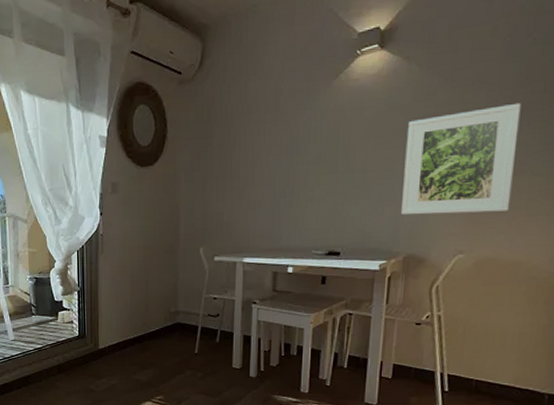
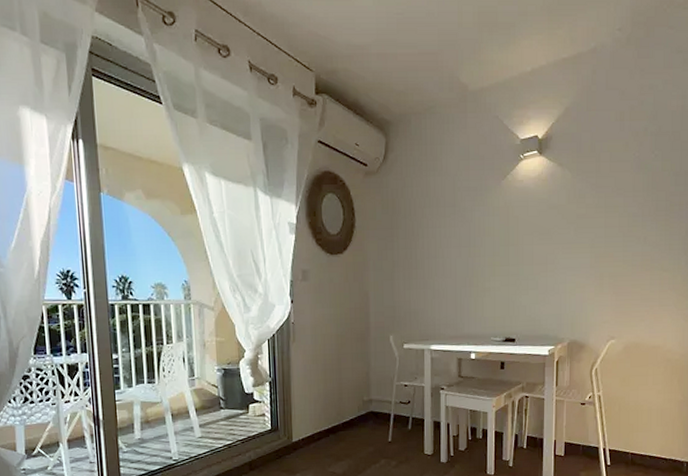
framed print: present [401,102,521,215] -> none [564,208,650,305]

